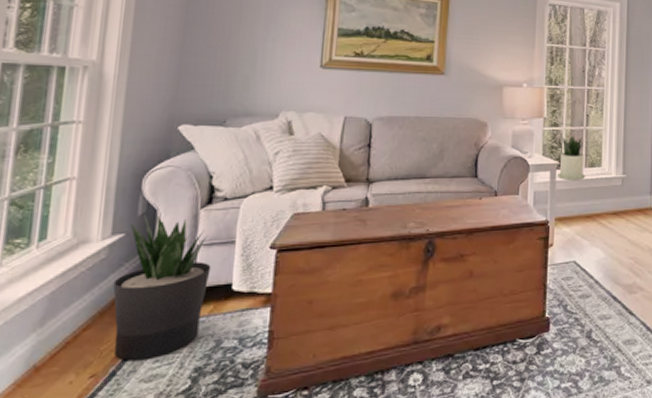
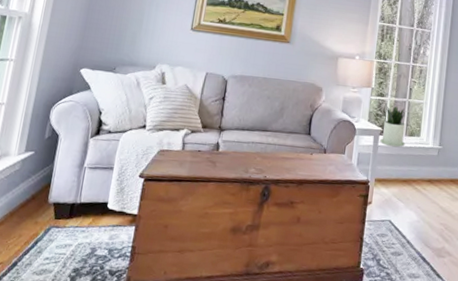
planter: present [113,213,211,360] -> none [17,136,95,256]

